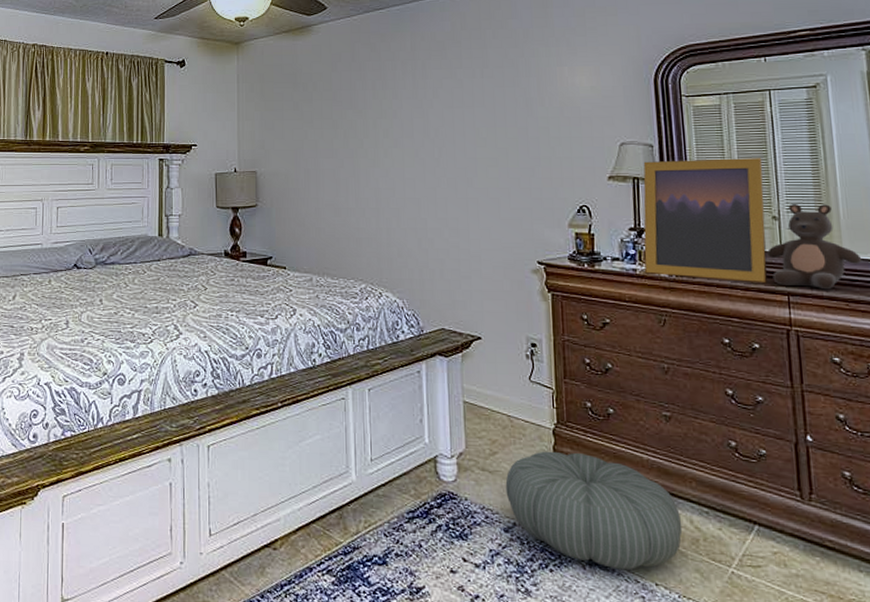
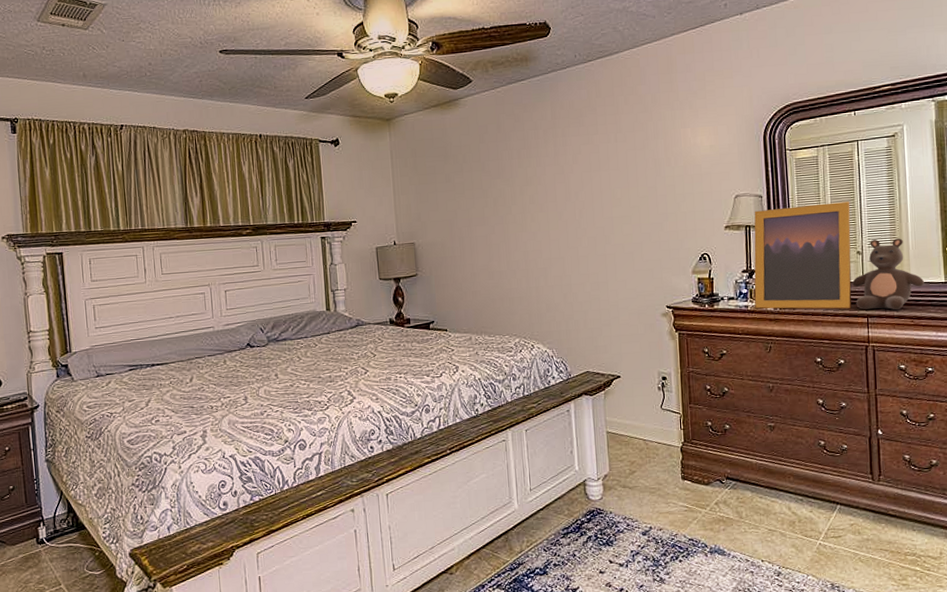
pouf: present [505,451,683,570] -> none [643,464,783,553]

